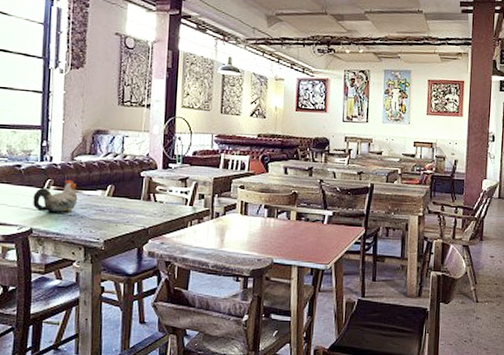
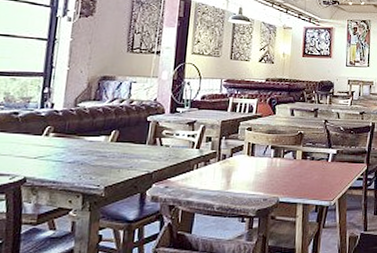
chicken figurine: present [33,180,78,213] -> none [28,127,79,160]

